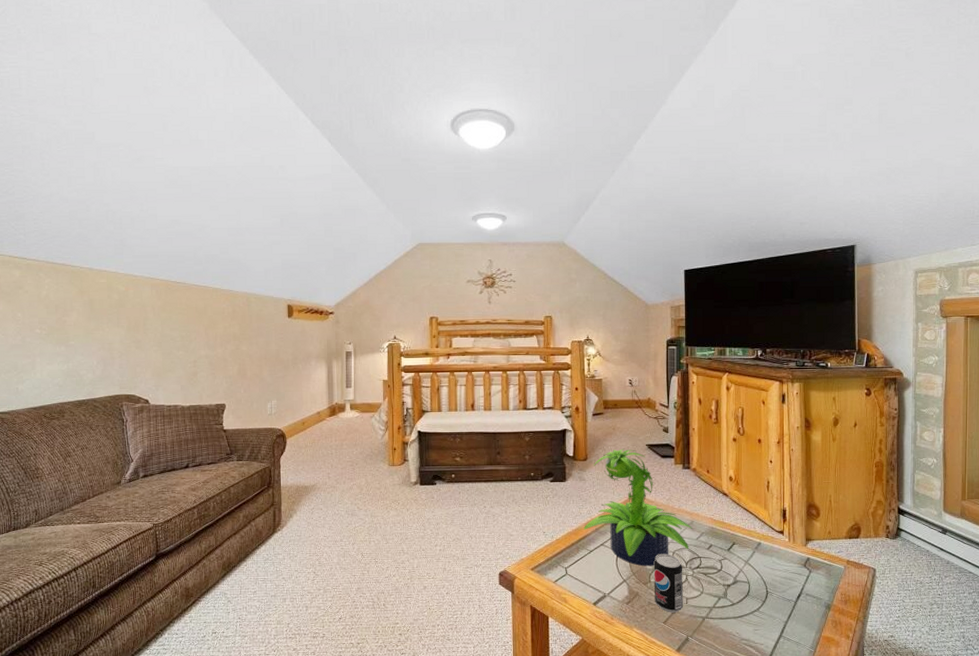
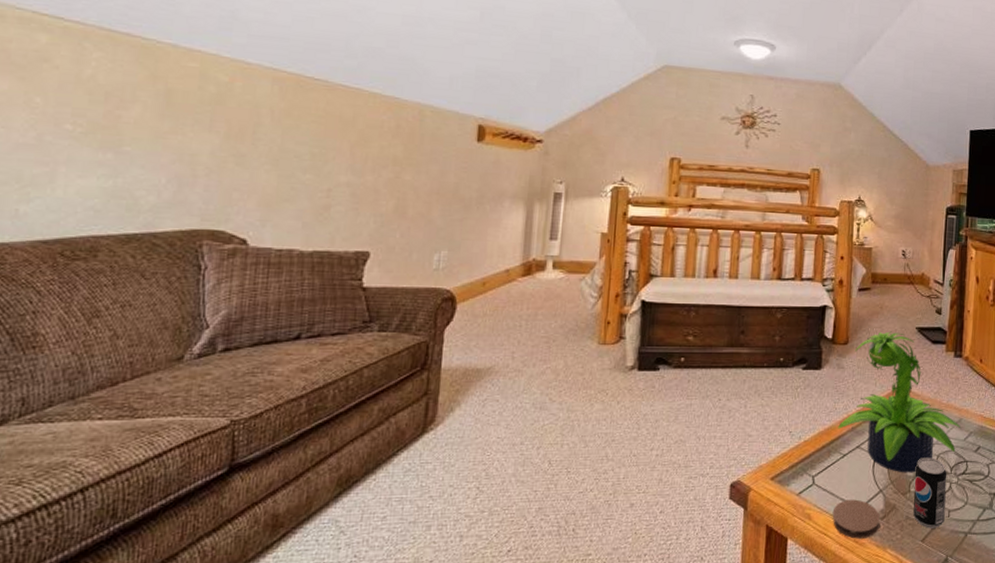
coaster: none [584,587,625,619] -> present [832,499,880,539]

